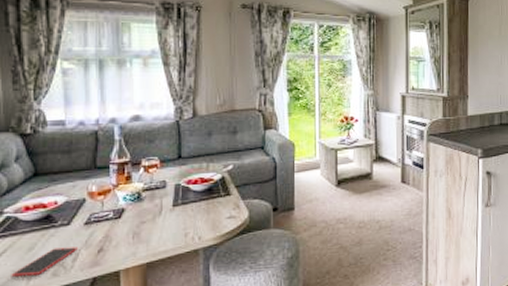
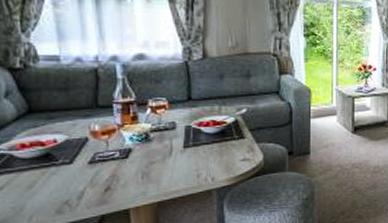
smartphone: present [11,247,79,277] -> none [10,185,84,213]

